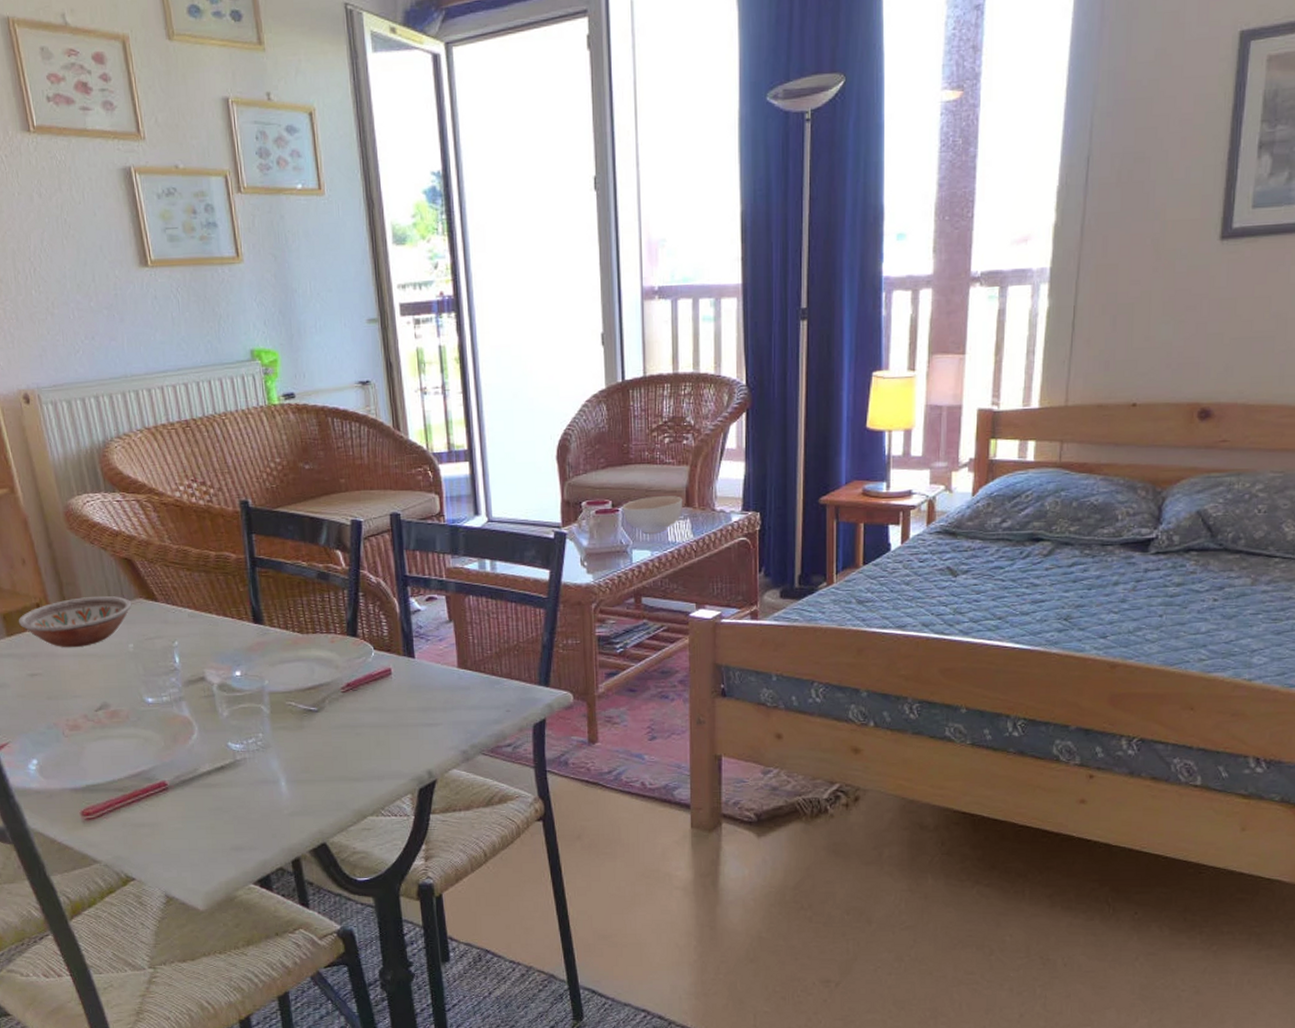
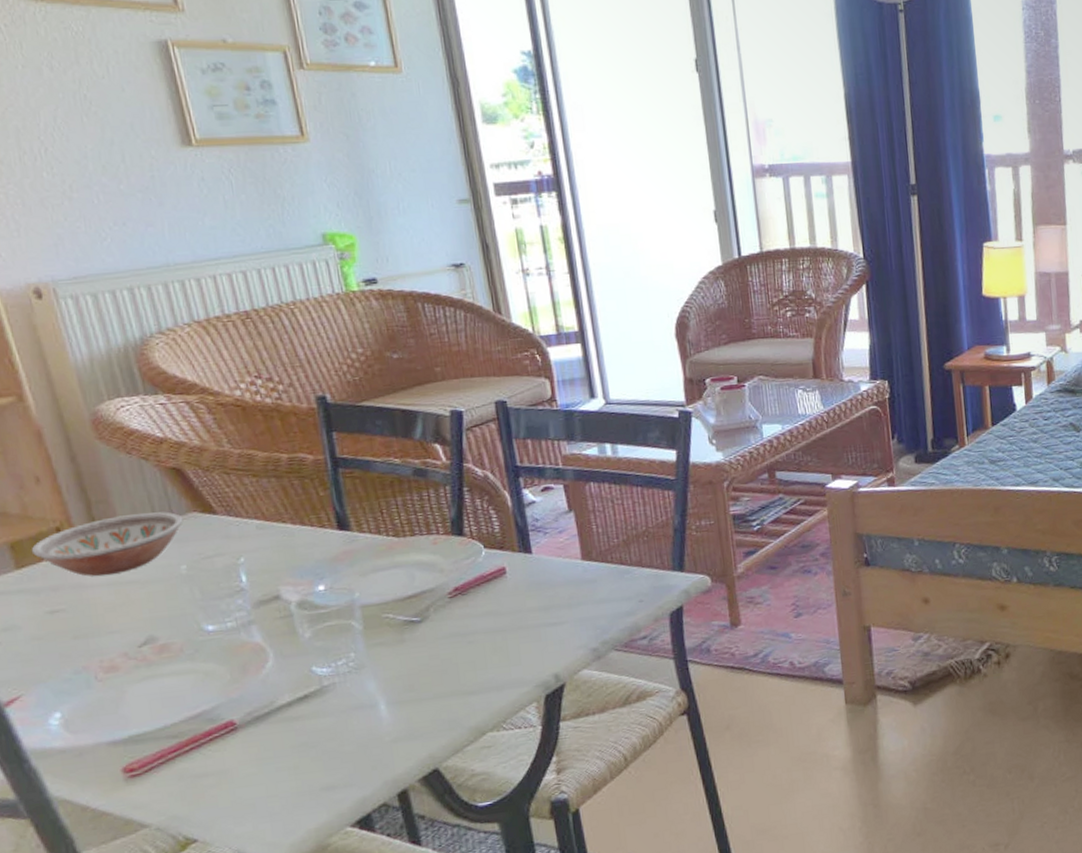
bowl: present [622,496,683,534] -> none [748,368,811,408]

